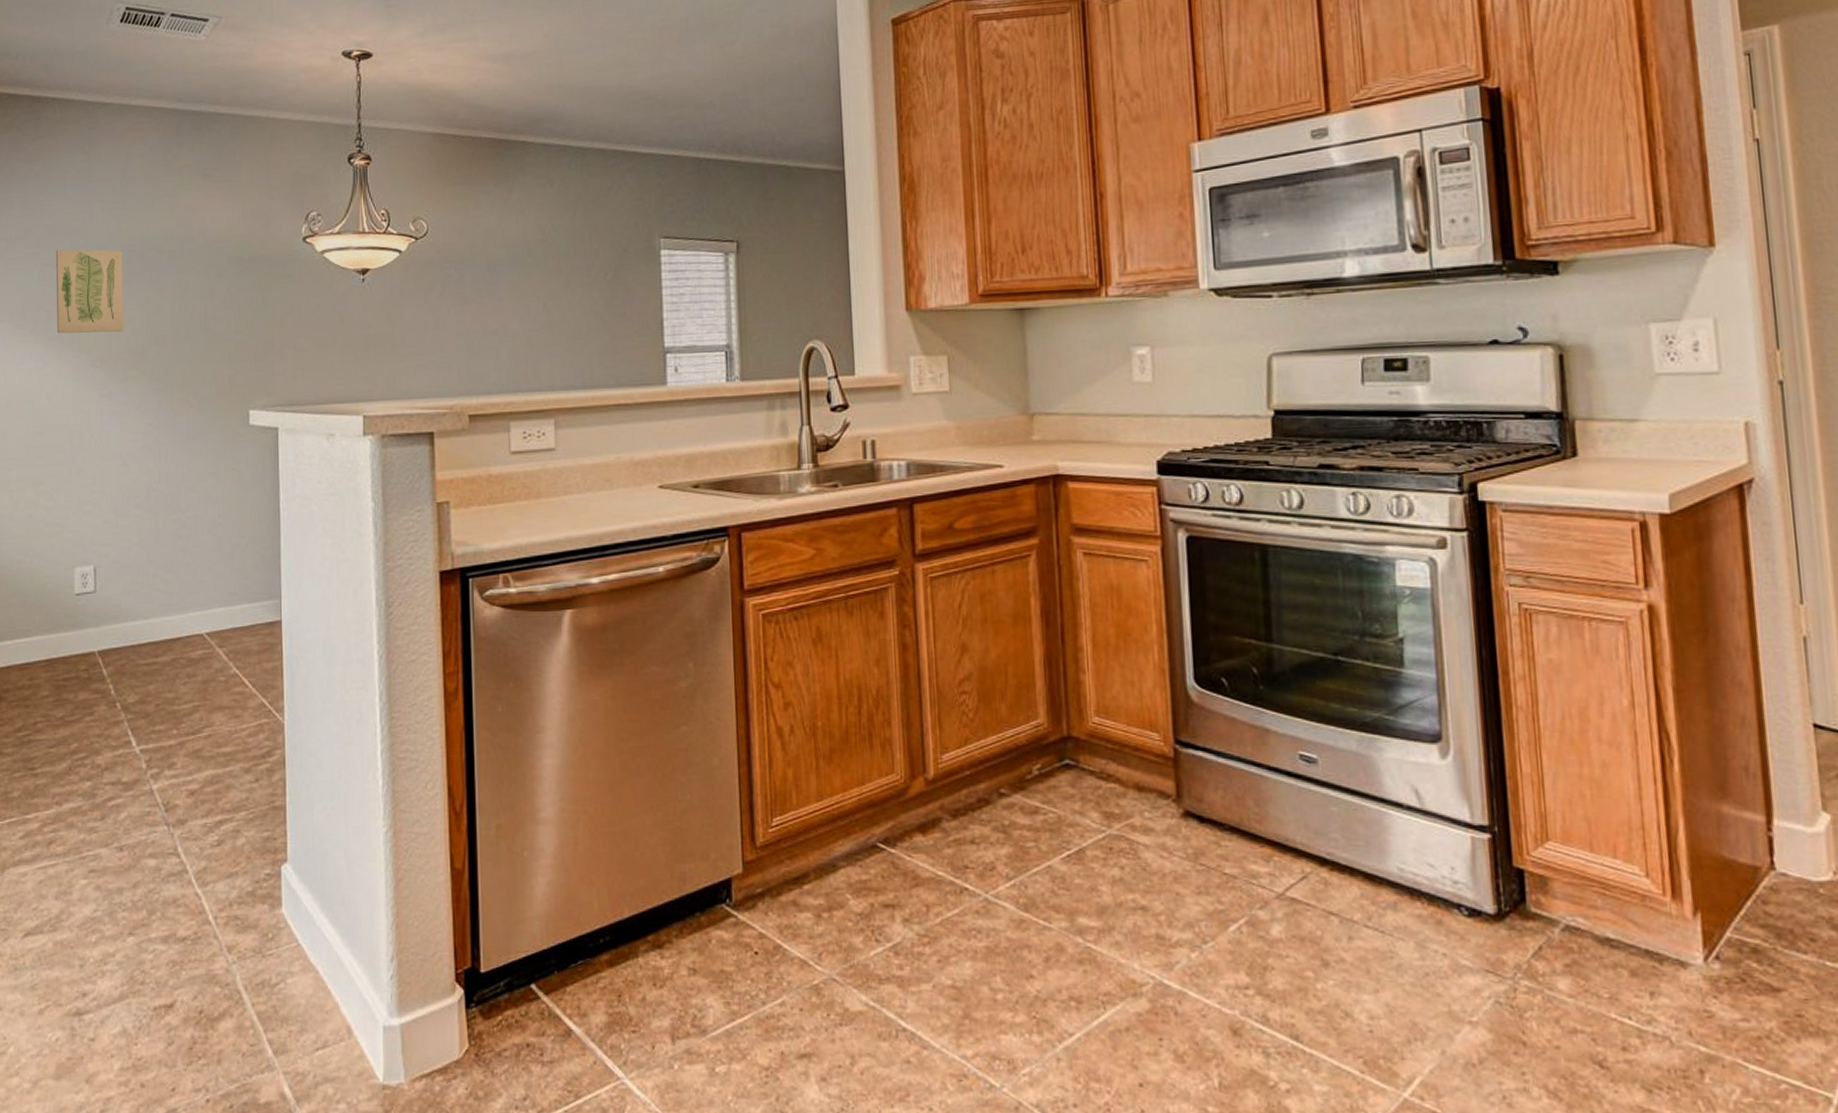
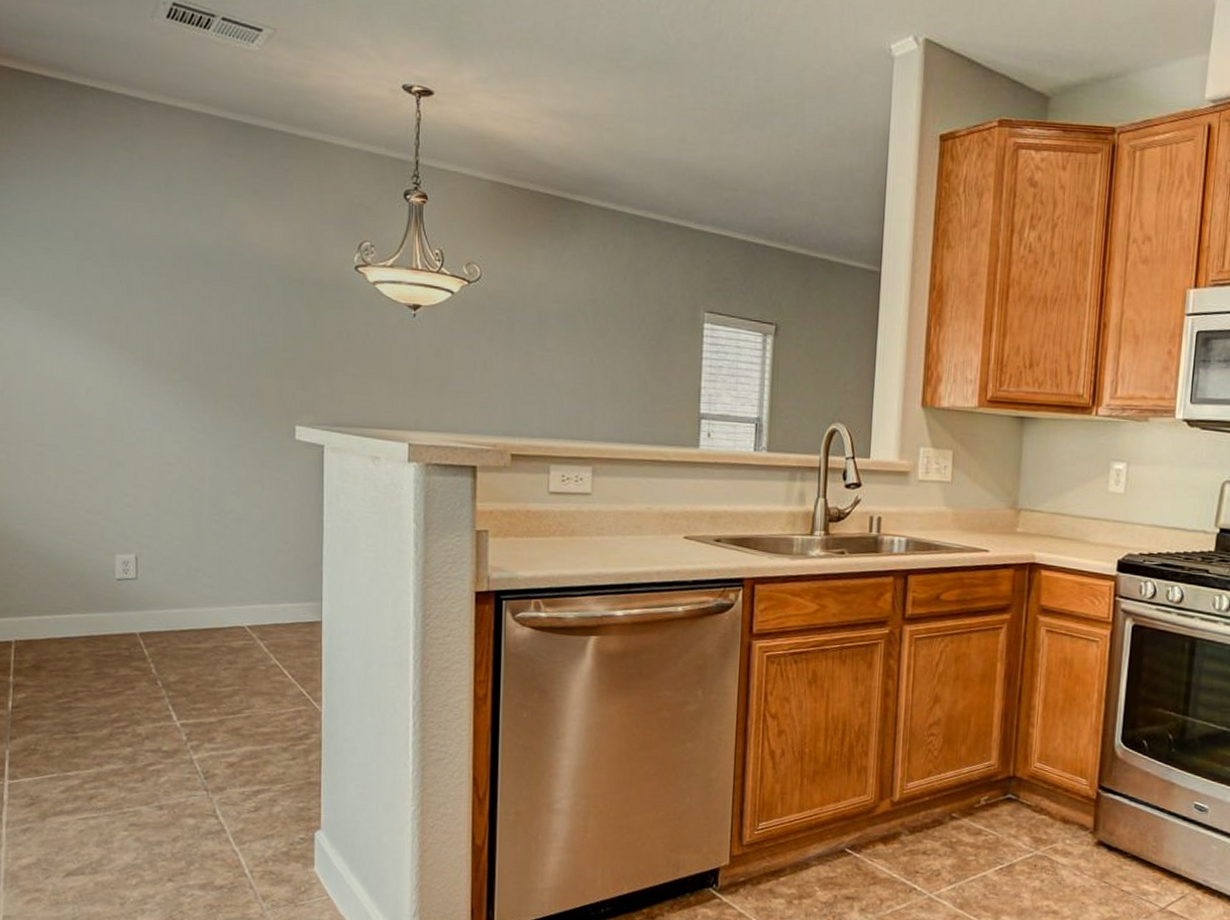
wall art: present [55,249,124,334] -> none [95,245,168,335]

